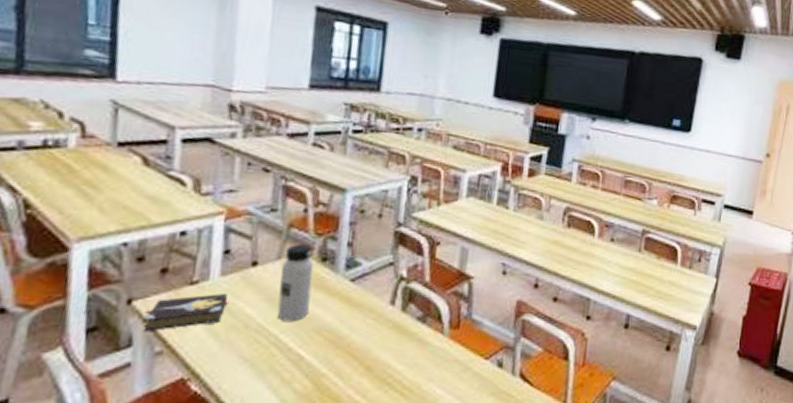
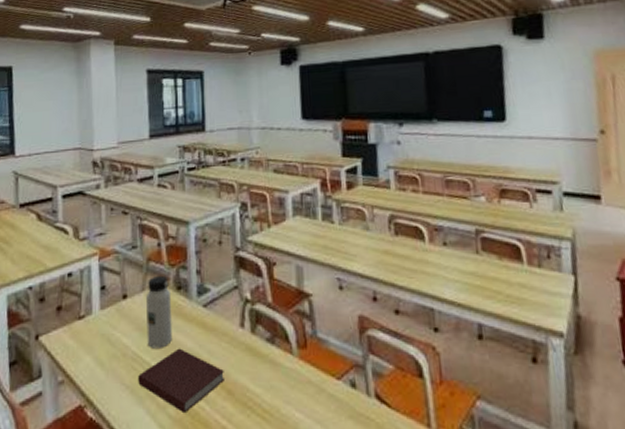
hardback book: present [143,292,228,332] -> none [48,324,108,364]
notebook: none [260,322,365,389] -> present [138,348,224,414]

